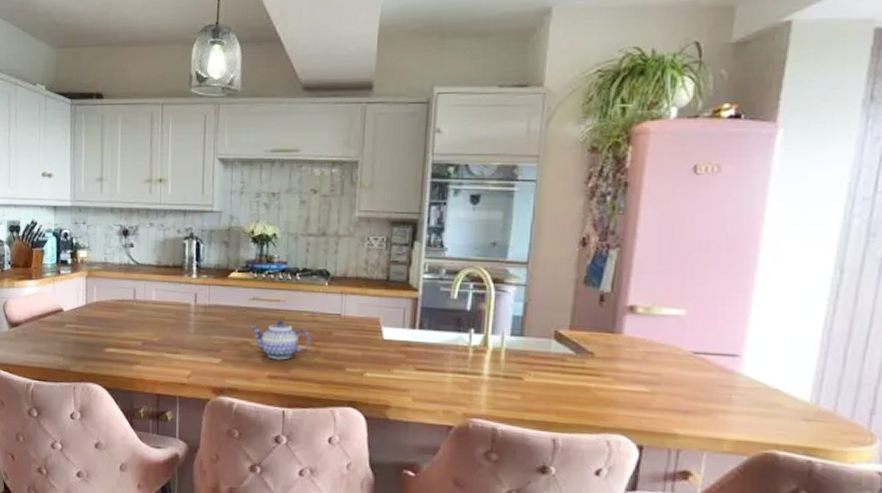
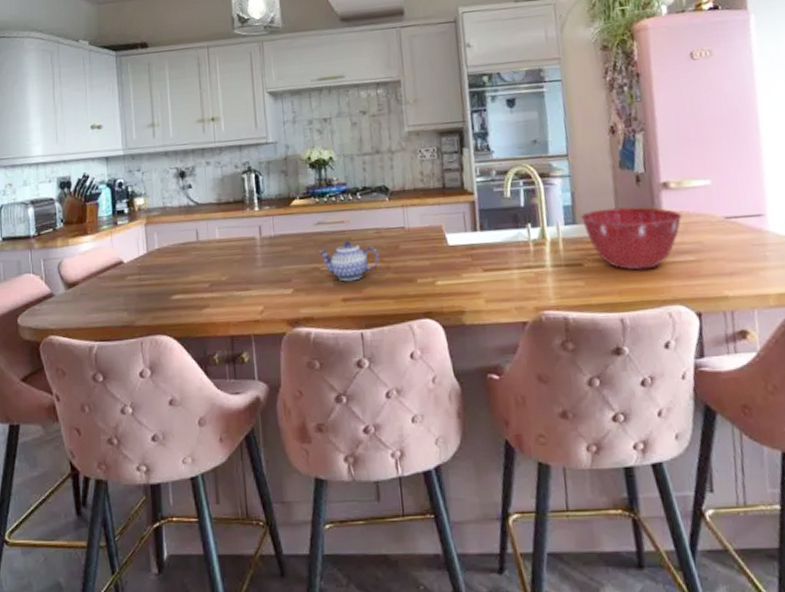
mixing bowl: none [529,324,644,394] -> present [580,207,683,271]

